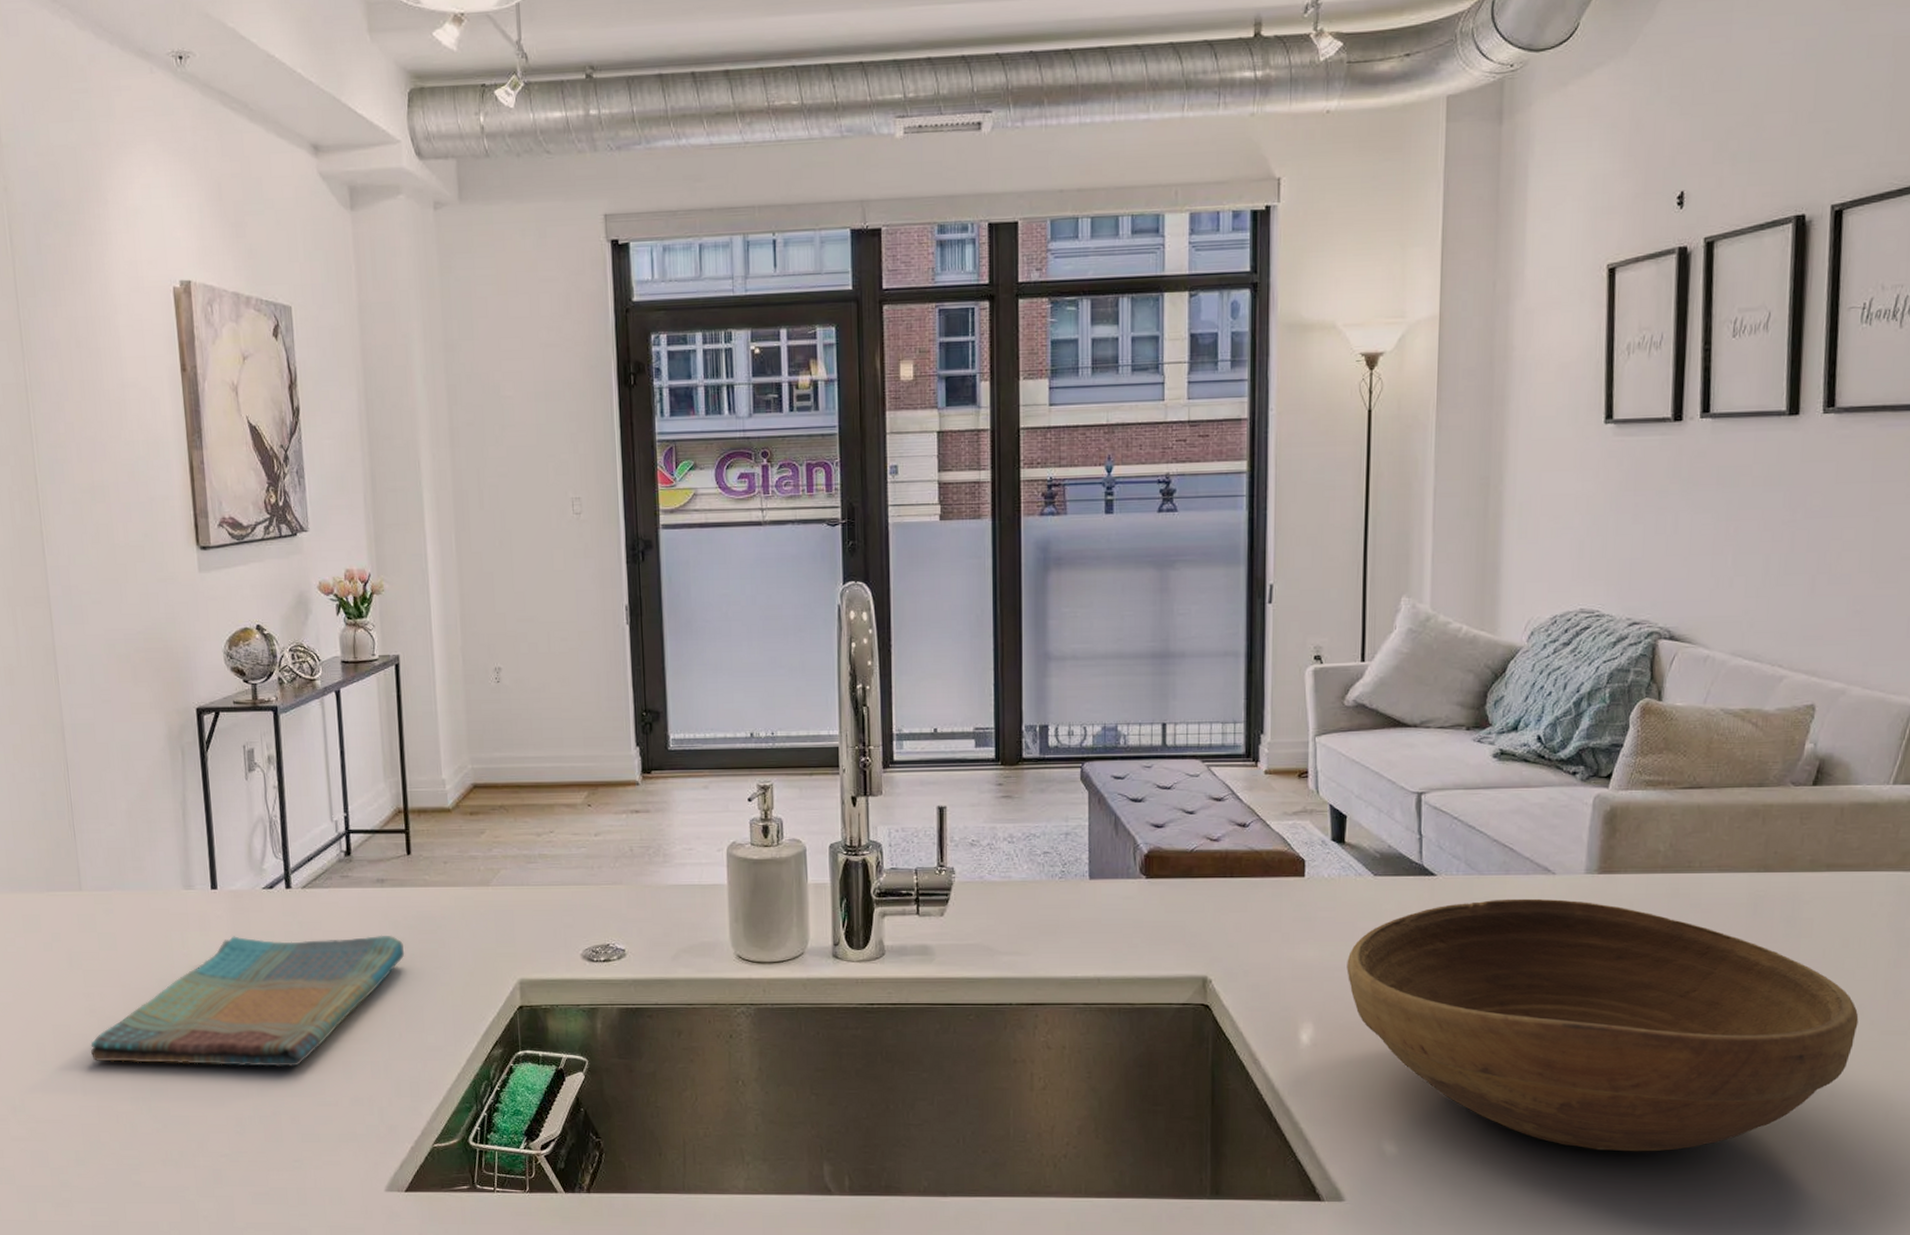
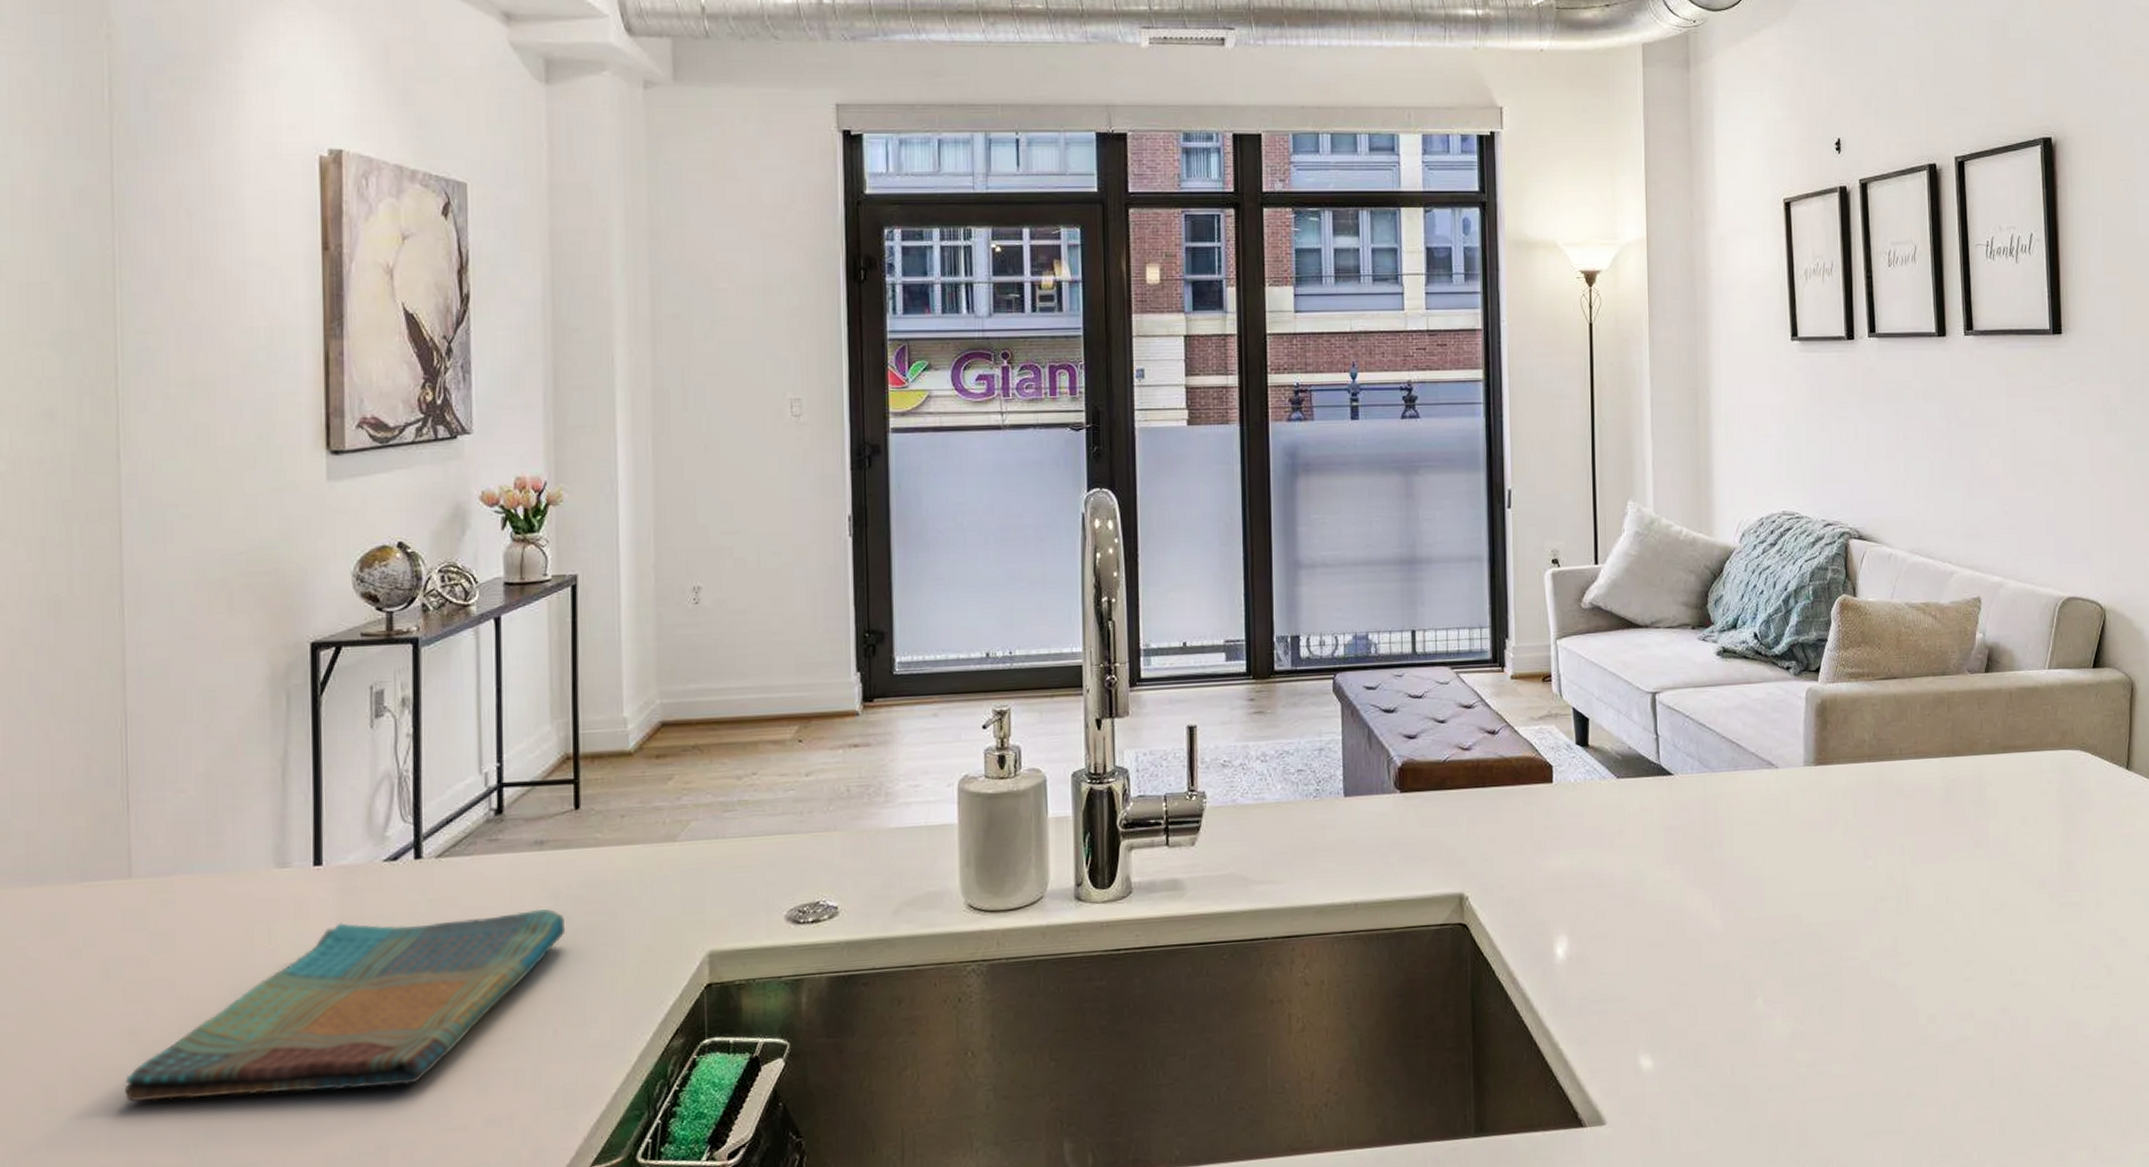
bowl: present [1346,898,1859,1152] -> none [1596,792,2042,1046]

